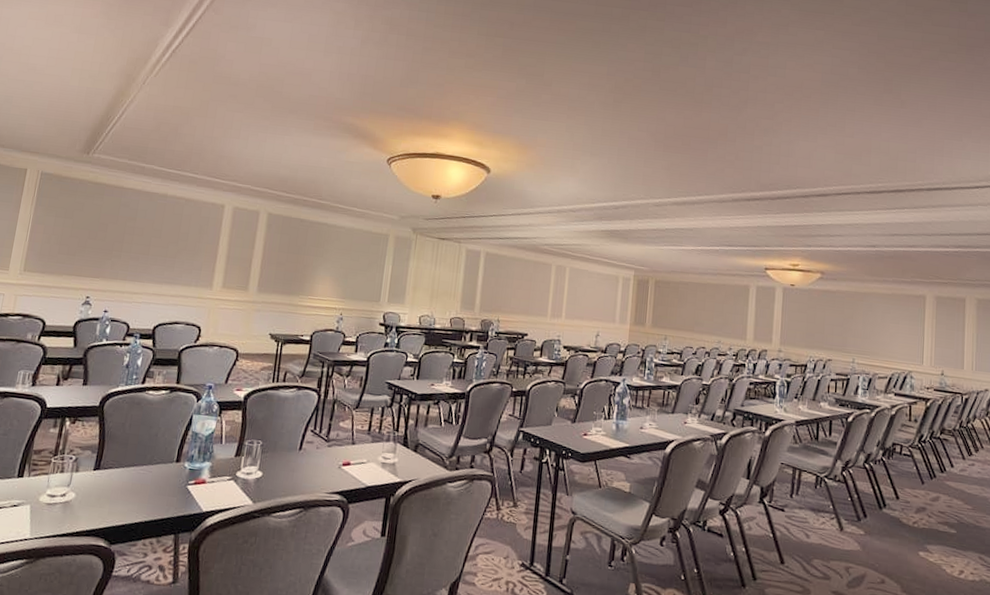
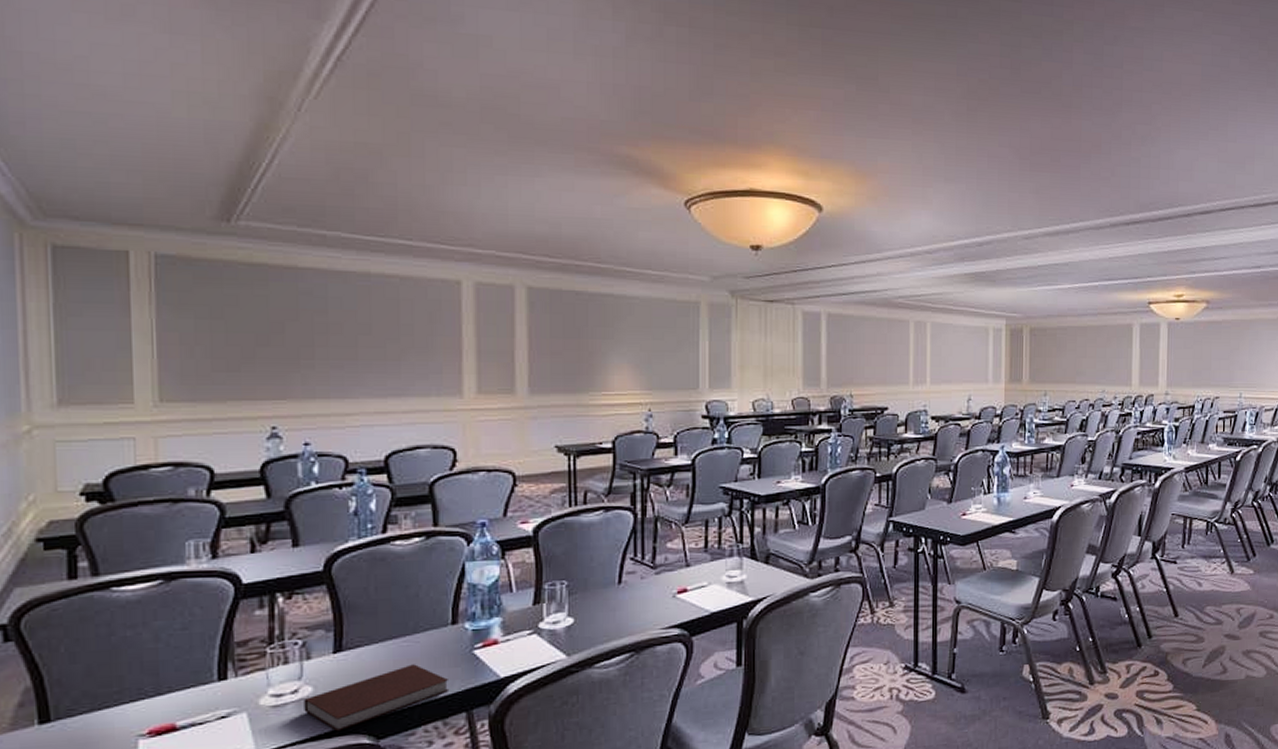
notebook: none [66,488,166,533] -> present [304,664,450,732]

